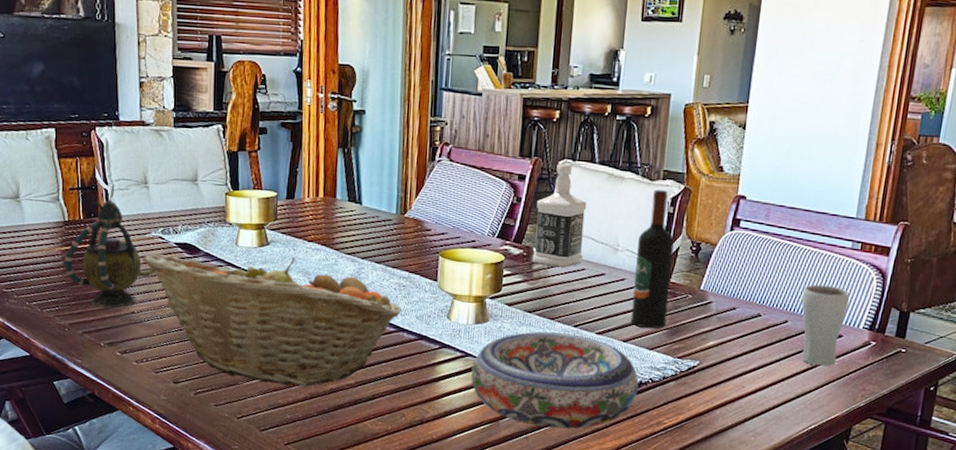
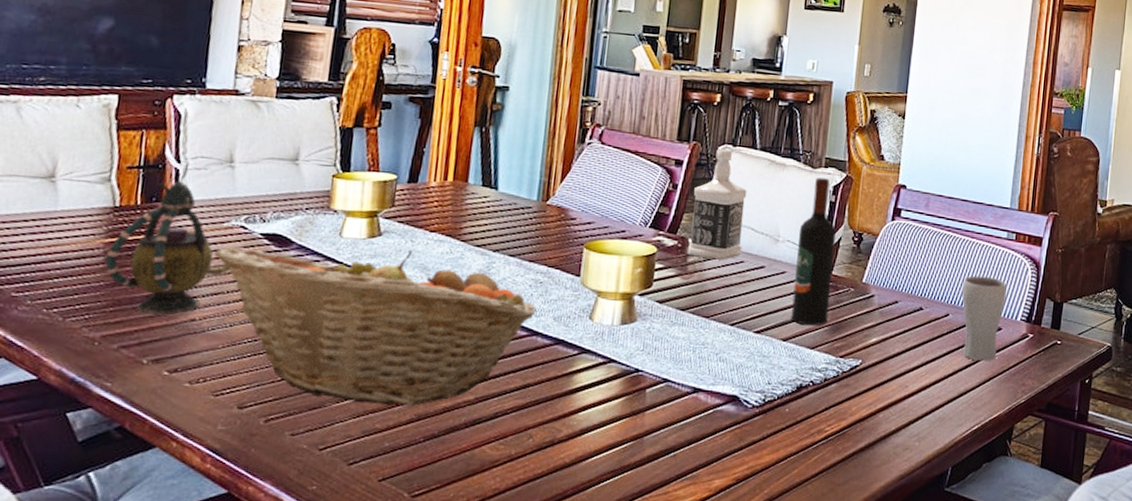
bowl: present [471,331,639,429] -> none [613,332,799,443]

